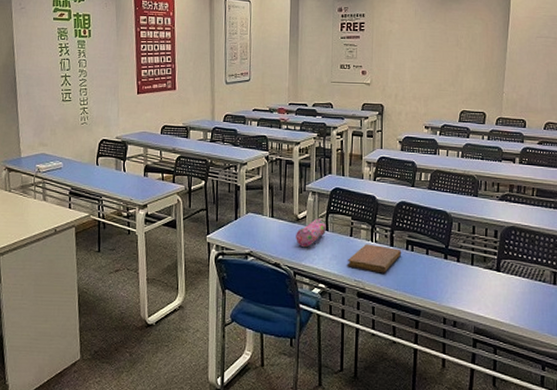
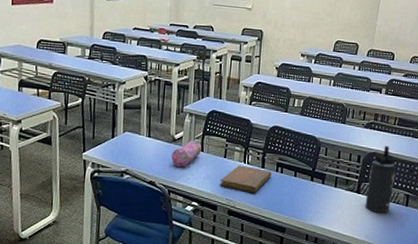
thermos bottle: none [507,219,539,294] -> present [365,146,397,214]

